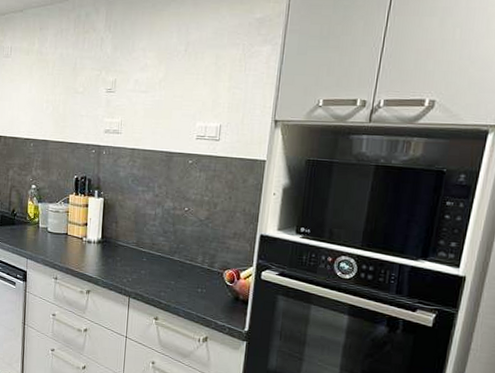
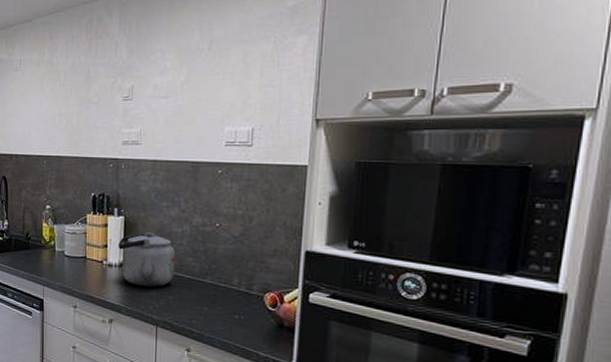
kettle: none [97,213,149,263] -> present [118,232,176,287]

